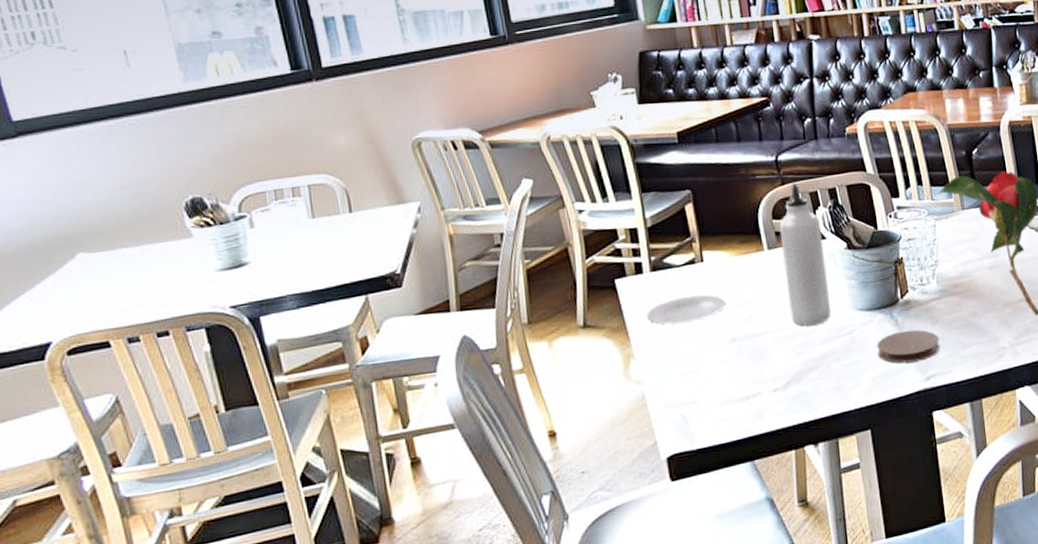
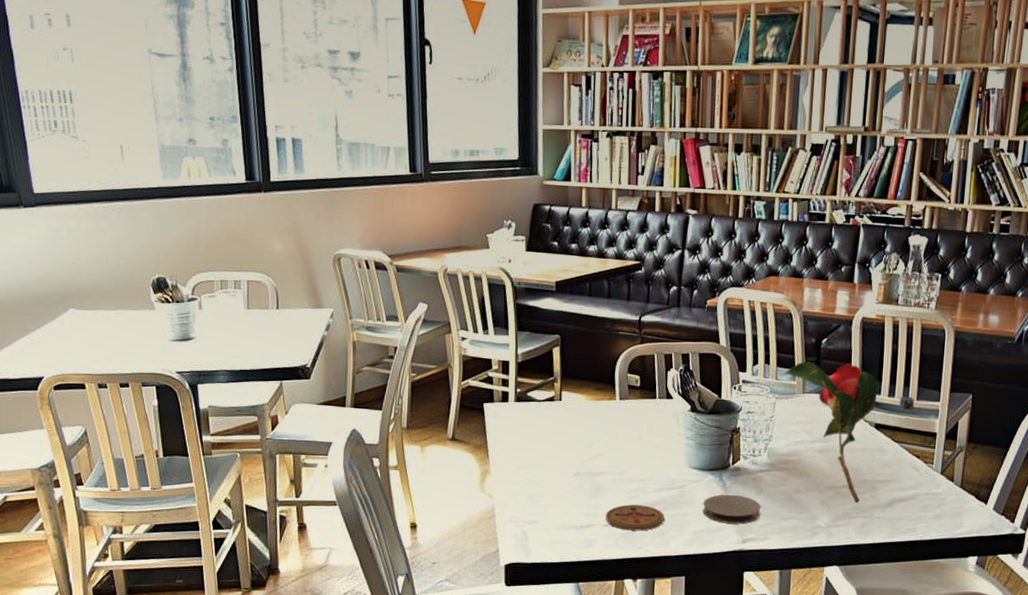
plate: present [646,295,726,325] -> none [506,428,575,452]
coaster: none [773,360,838,392] -> present [606,504,665,531]
water bottle: present [779,183,831,326] -> none [630,343,670,474]

